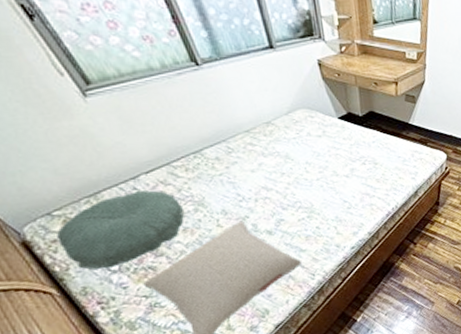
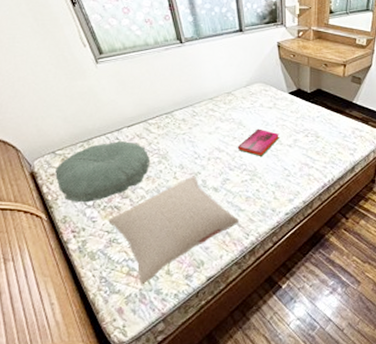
hardback book: none [288,160,334,191] -> present [238,128,279,156]

